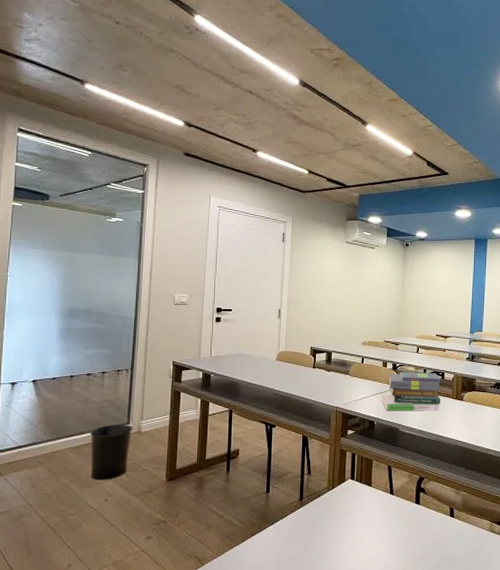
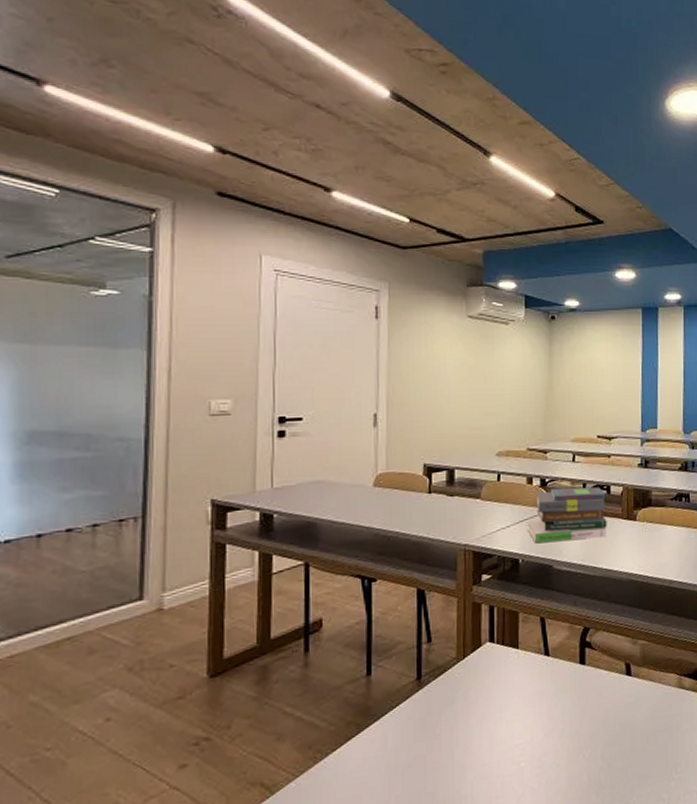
waste bin: present [90,424,133,480] -> none [75,600,149,691]

